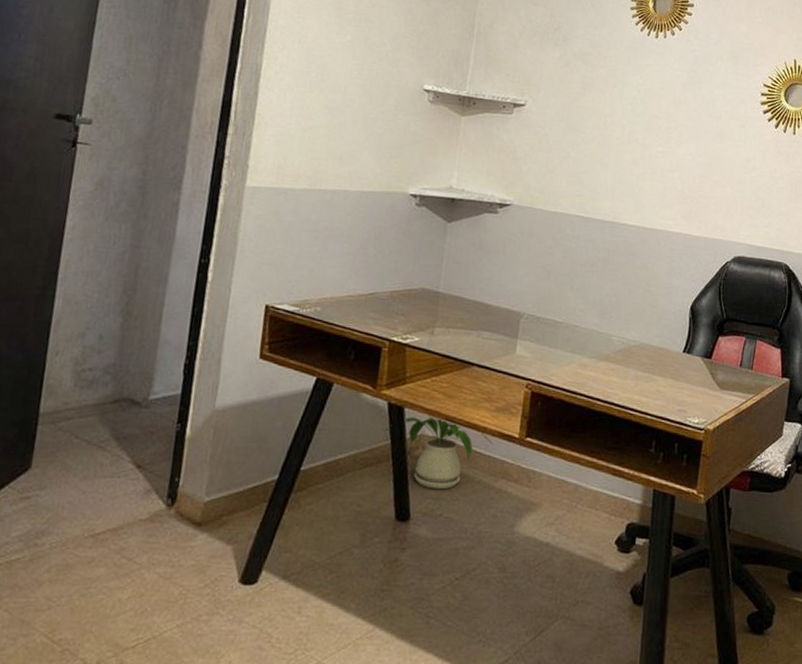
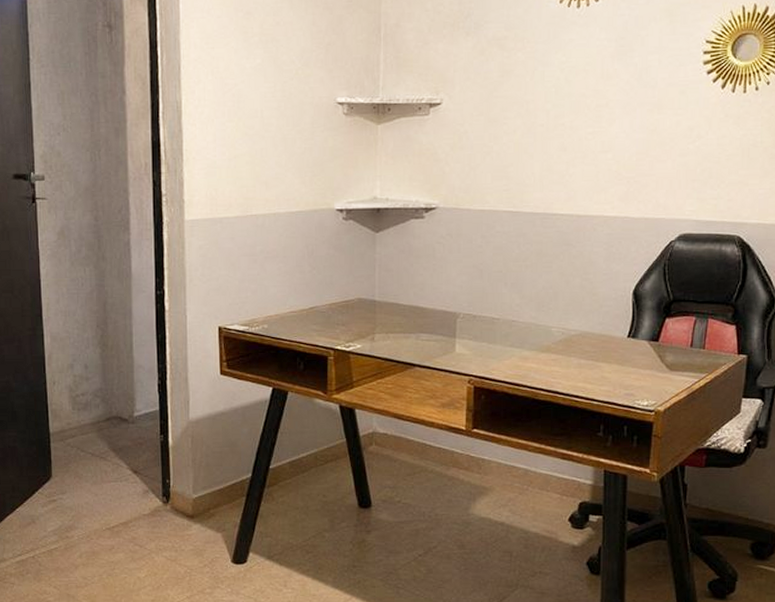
house plant: present [384,414,493,490] -> none [339,413,441,479]

